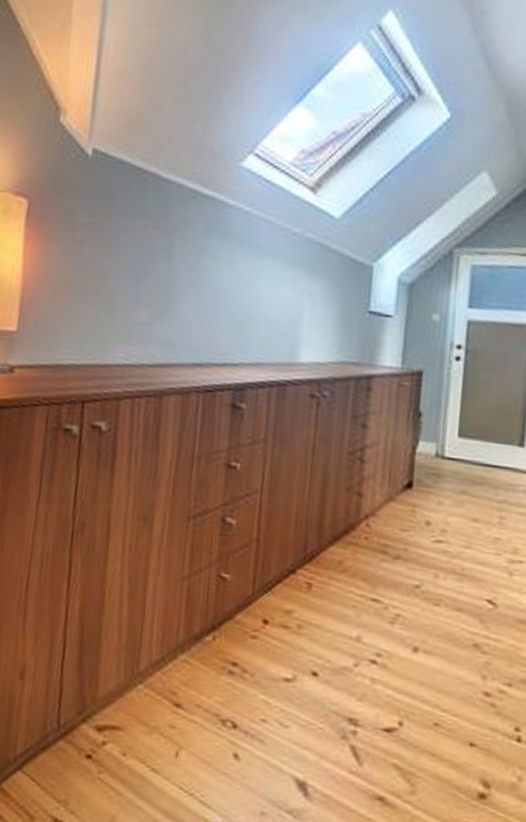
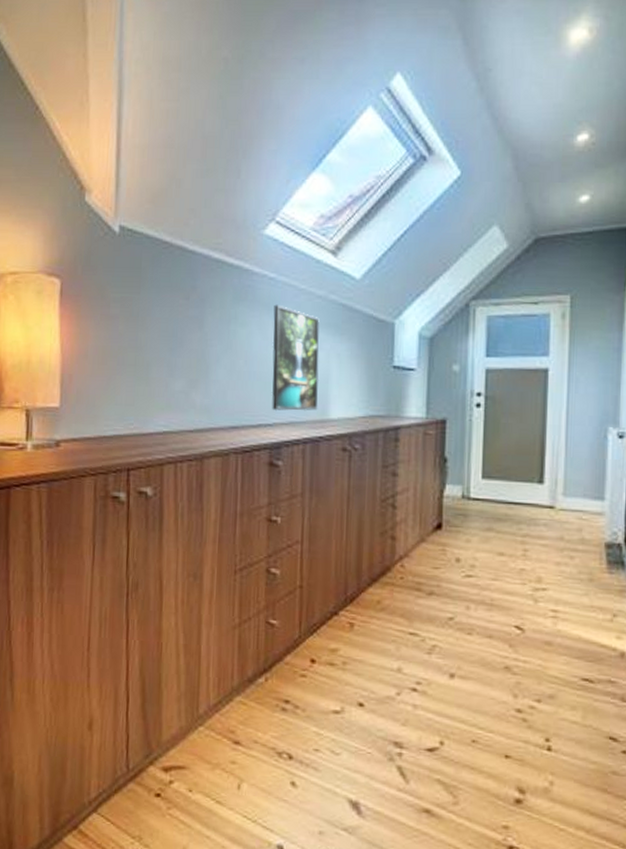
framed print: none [238,239,295,353] -> present [271,304,321,411]

